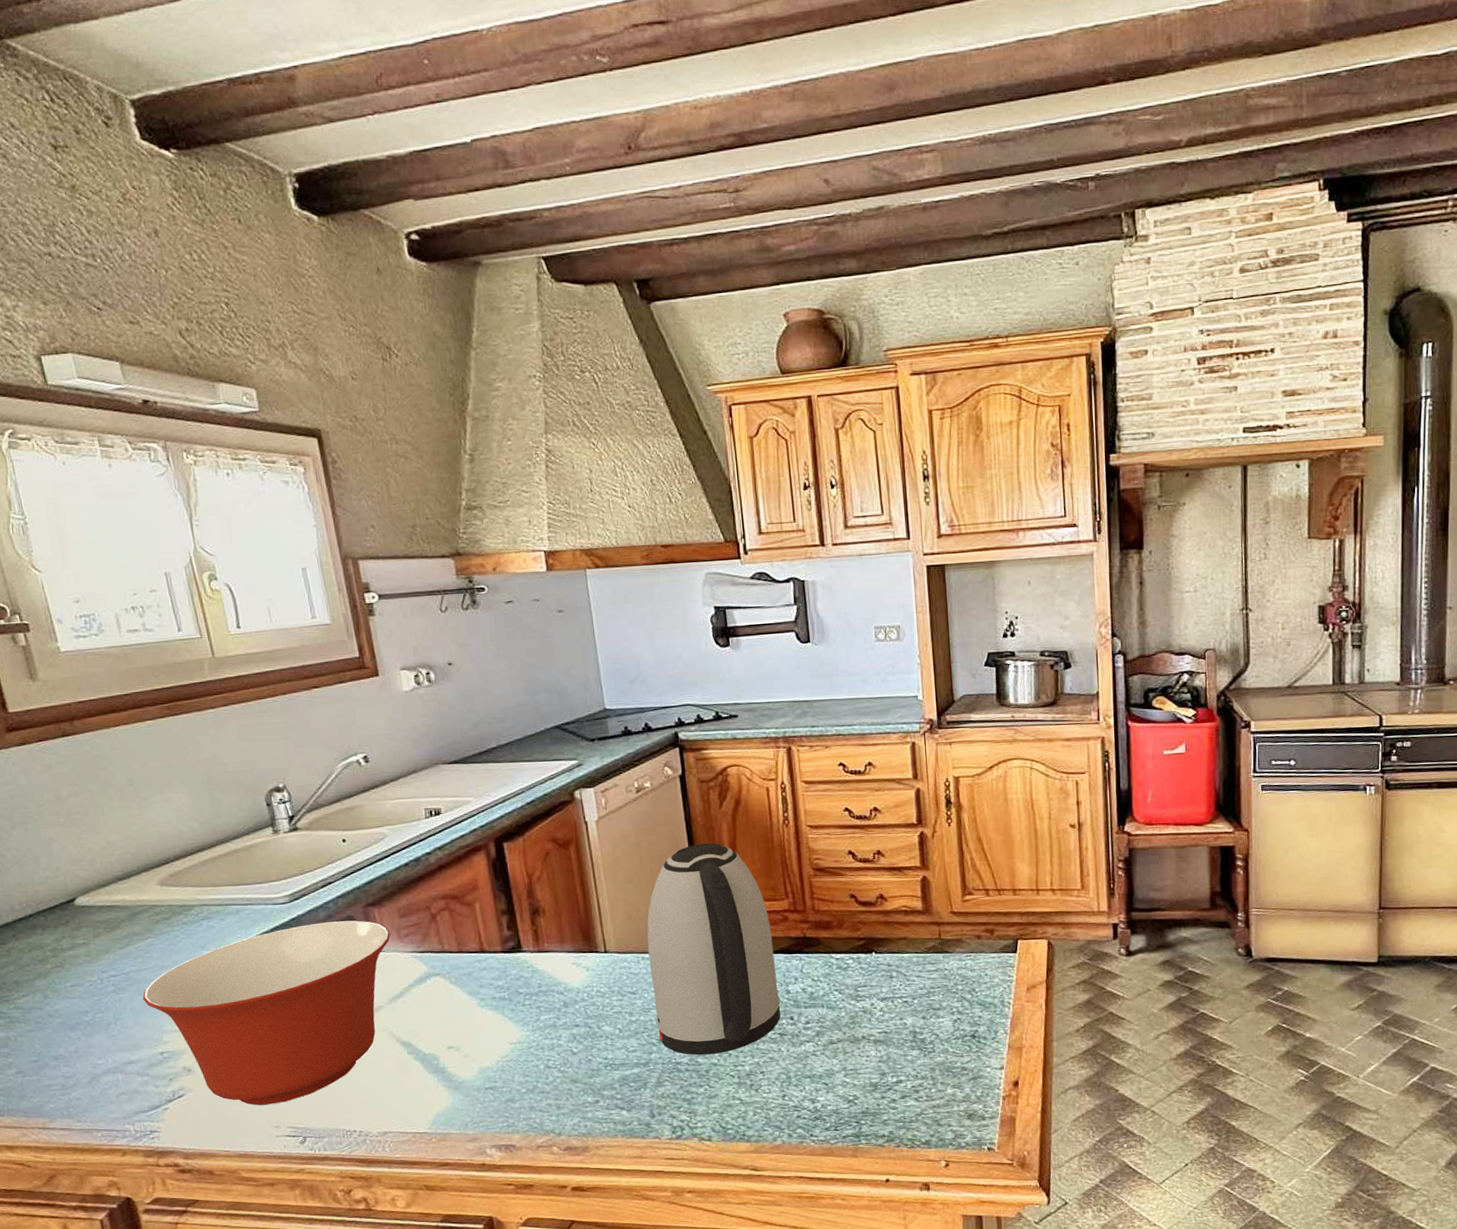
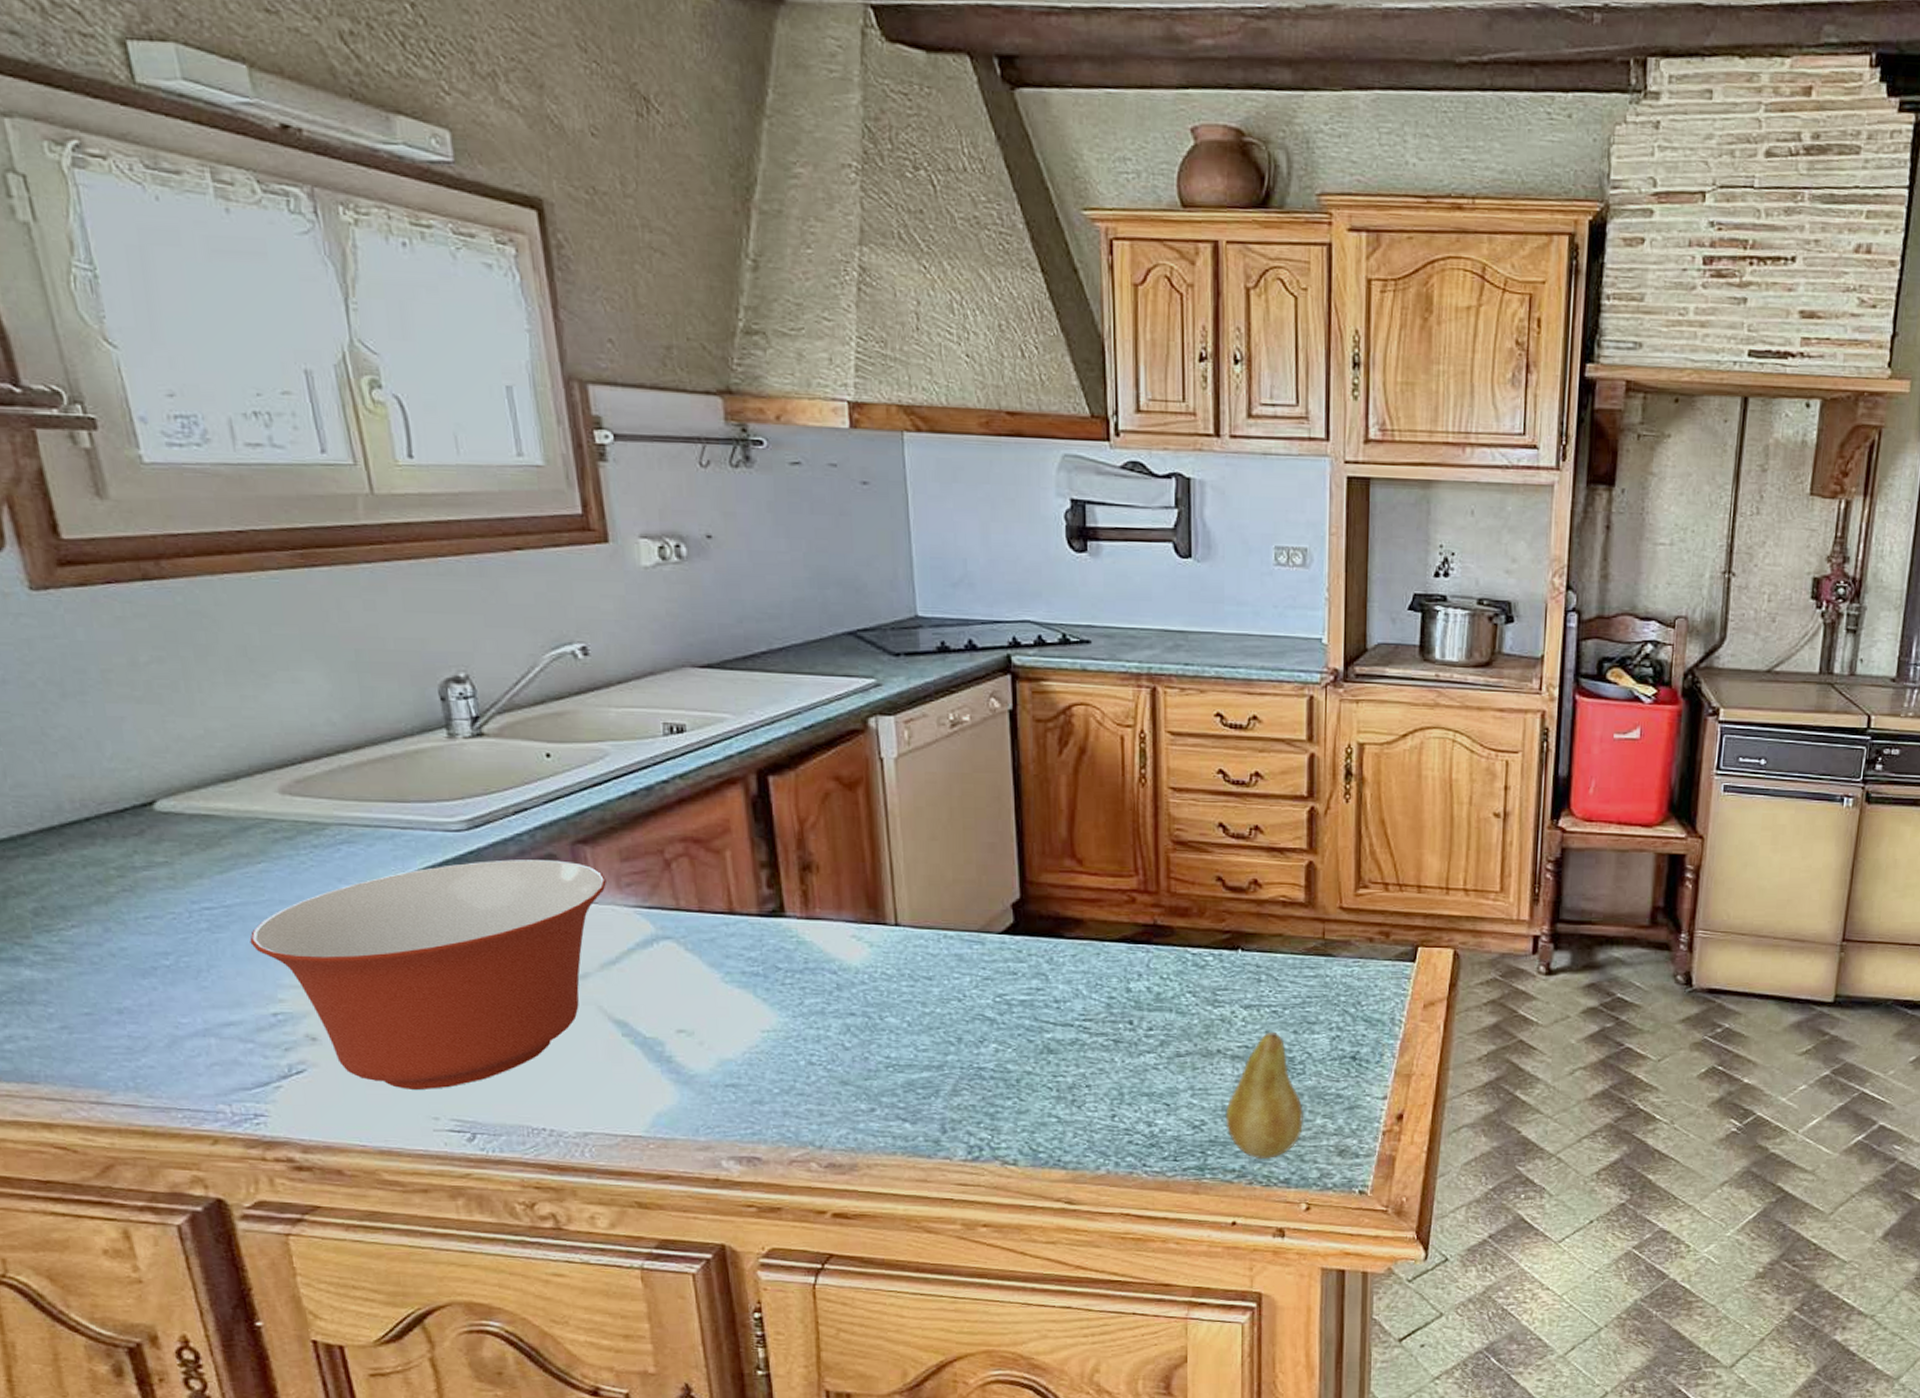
kettle: present [647,843,780,1056] -> none [952,798,1118,1061]
fruit: none [873,1018,937,1125] -> present [1225,1031,1303,1158]

